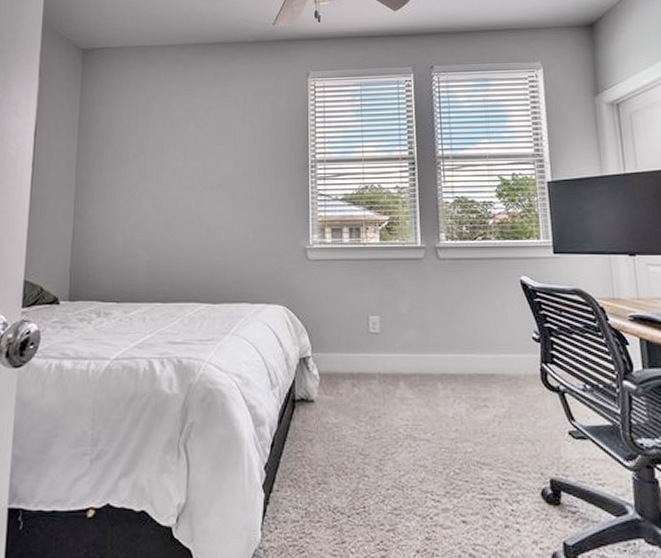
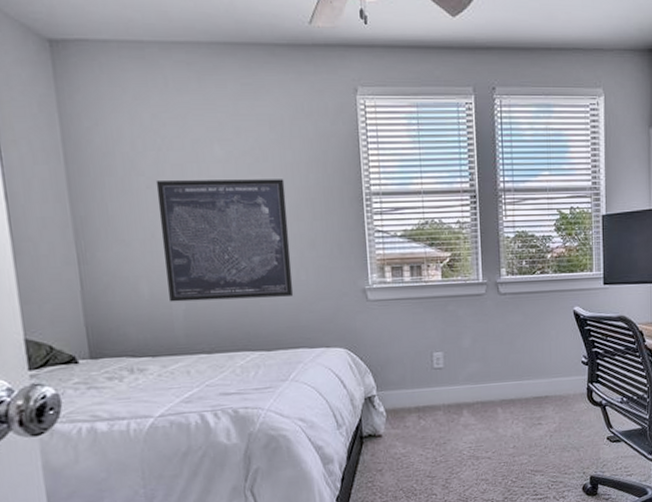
wall art: none [138,149,242,254] -> present [155,179,294,302]

